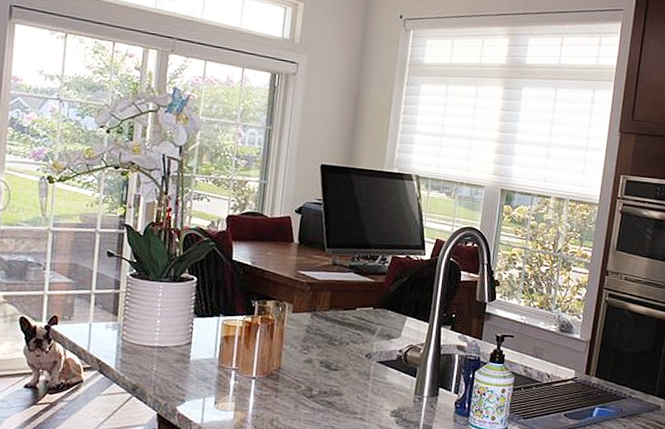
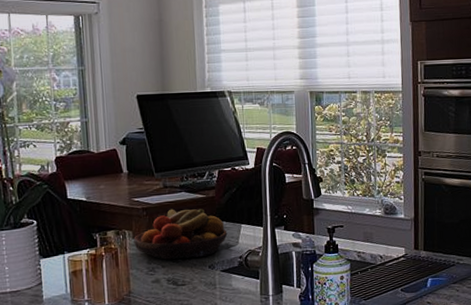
fruit bowl: none [292,288,391,344] -> present [133,209,228,260]

